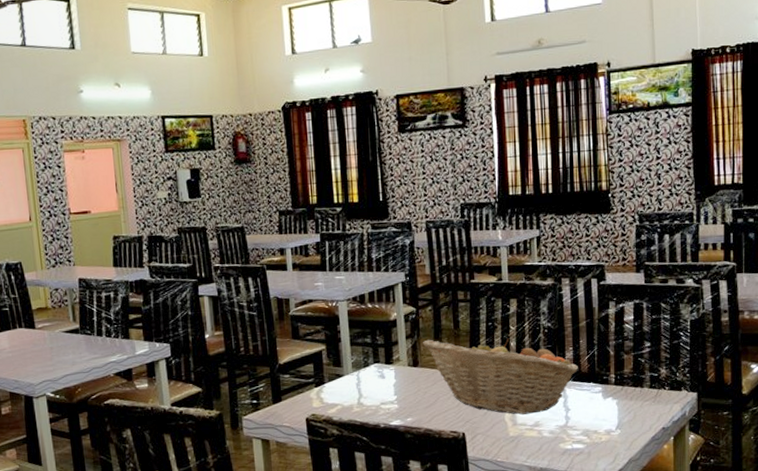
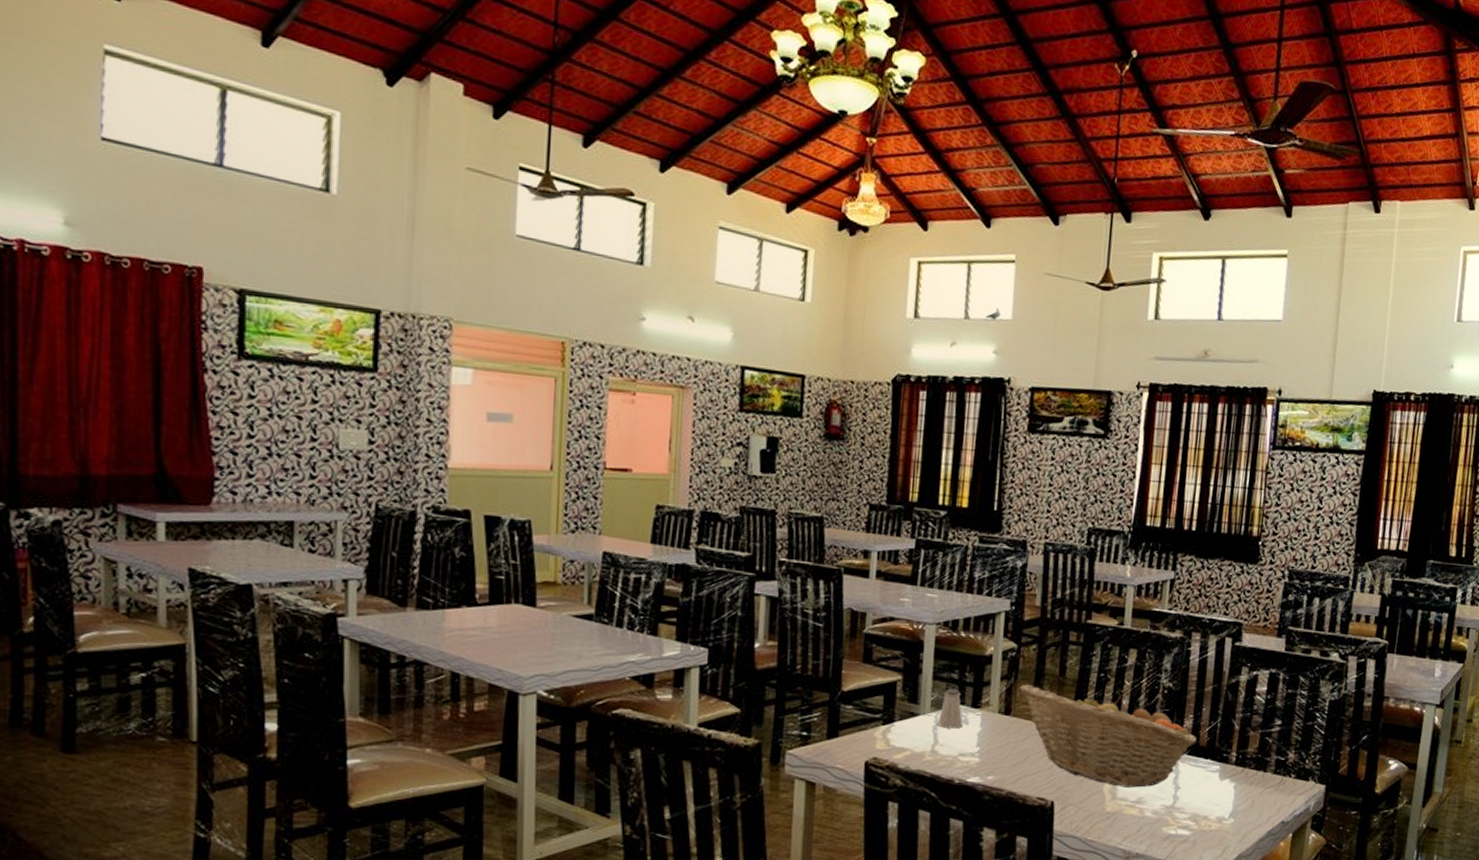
saltshaker: none [360,351,380,384] -> present [938,688,963,729]

